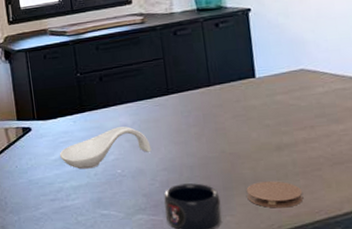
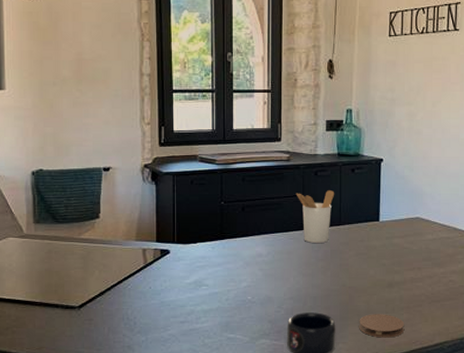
spoon rest: present [59,126,152,169] -> none [194,256,281,294]
utensil holder: none [155,49,200,108] -> present [295,190,335,243]

